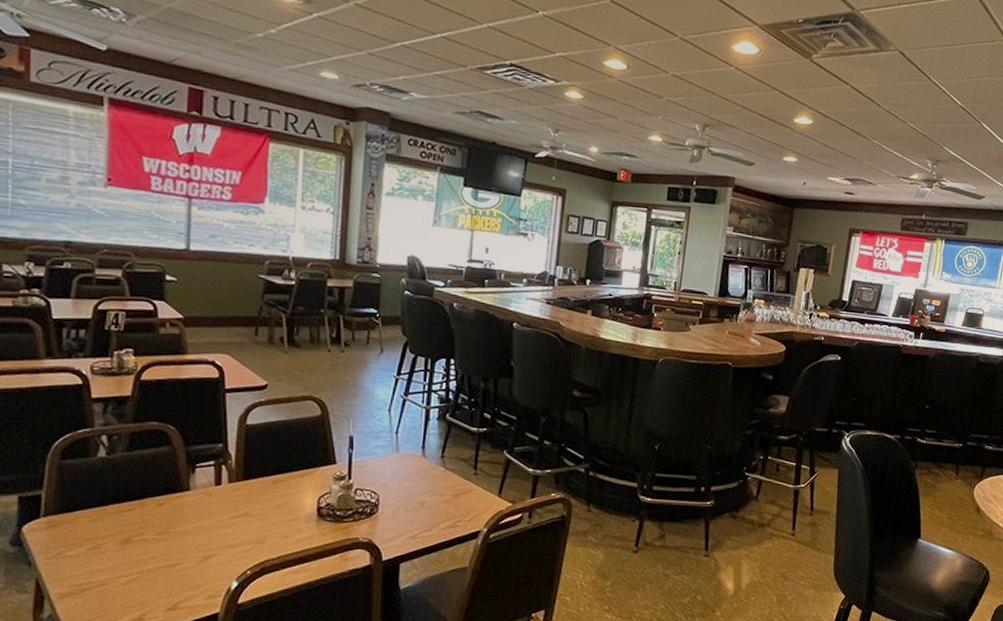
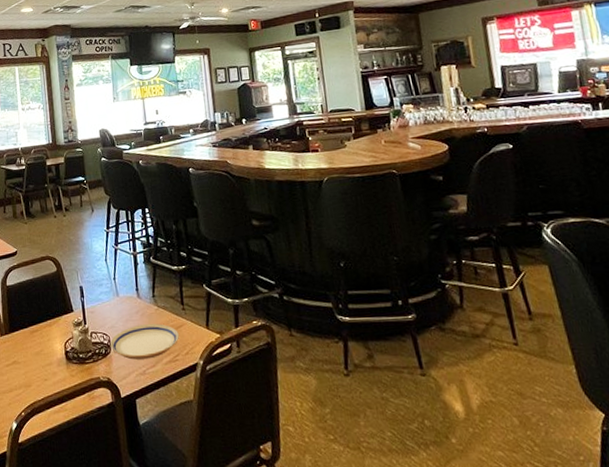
plate: none [378,486,465,522] -> present [110,324,179,360]

